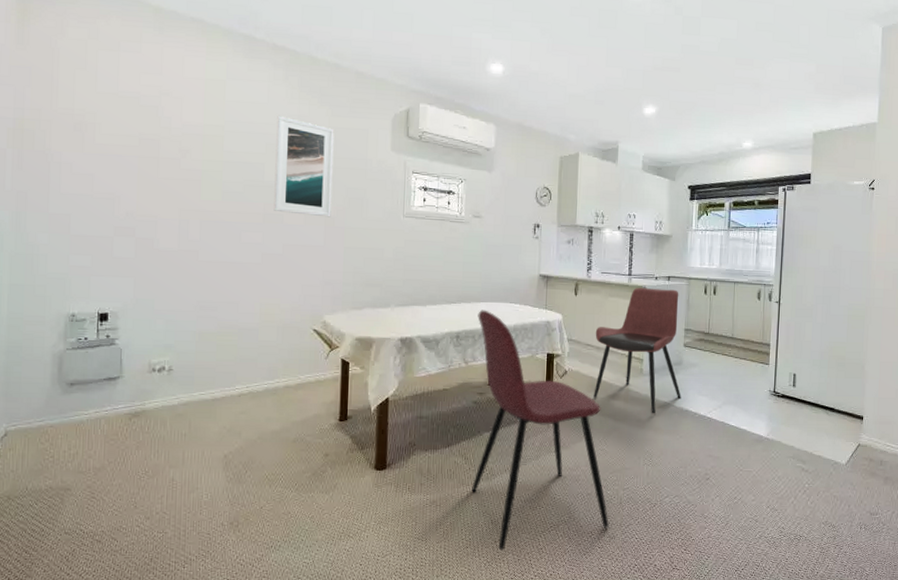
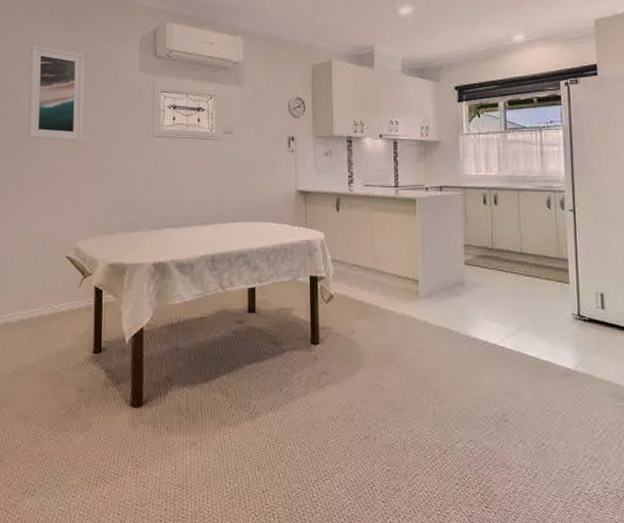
dining chair: present [472,309,609,551] -> none [233,230,392,503]
dining chair: present [593,287,681,414] -> none [362,199,467,343]

